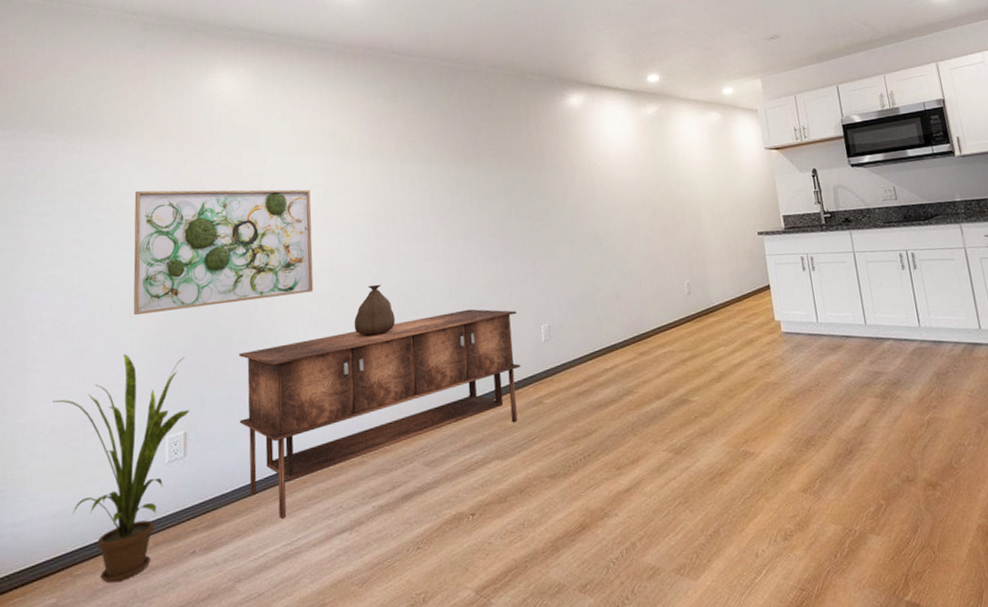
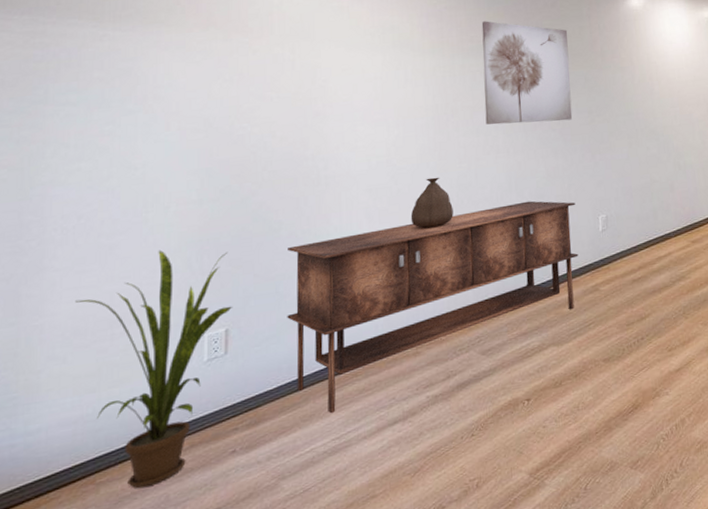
wall art: present [133,189,314,315] -> none [170,80,369,210]
wall art: none [419,125,512,231] -> present [481,21,573,125]

